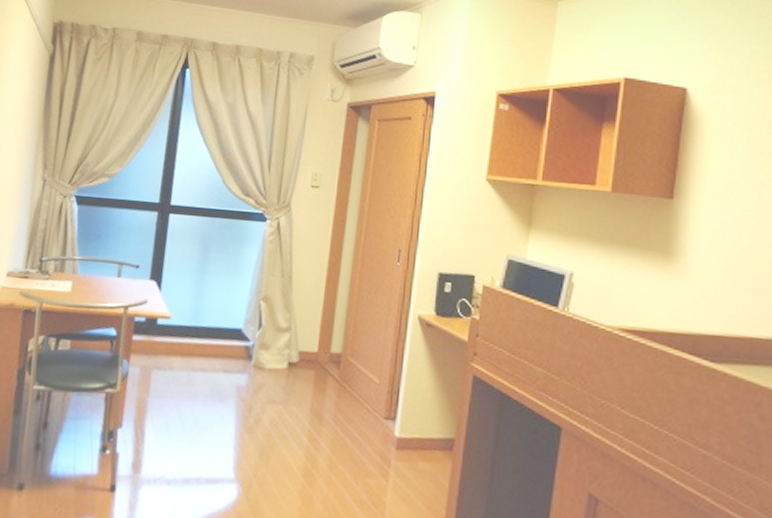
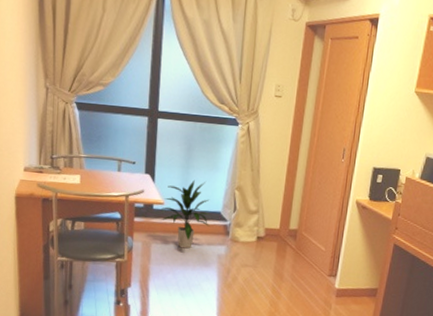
indoor plant: none [167,287,229,377] -> present [161,179,210,249]

